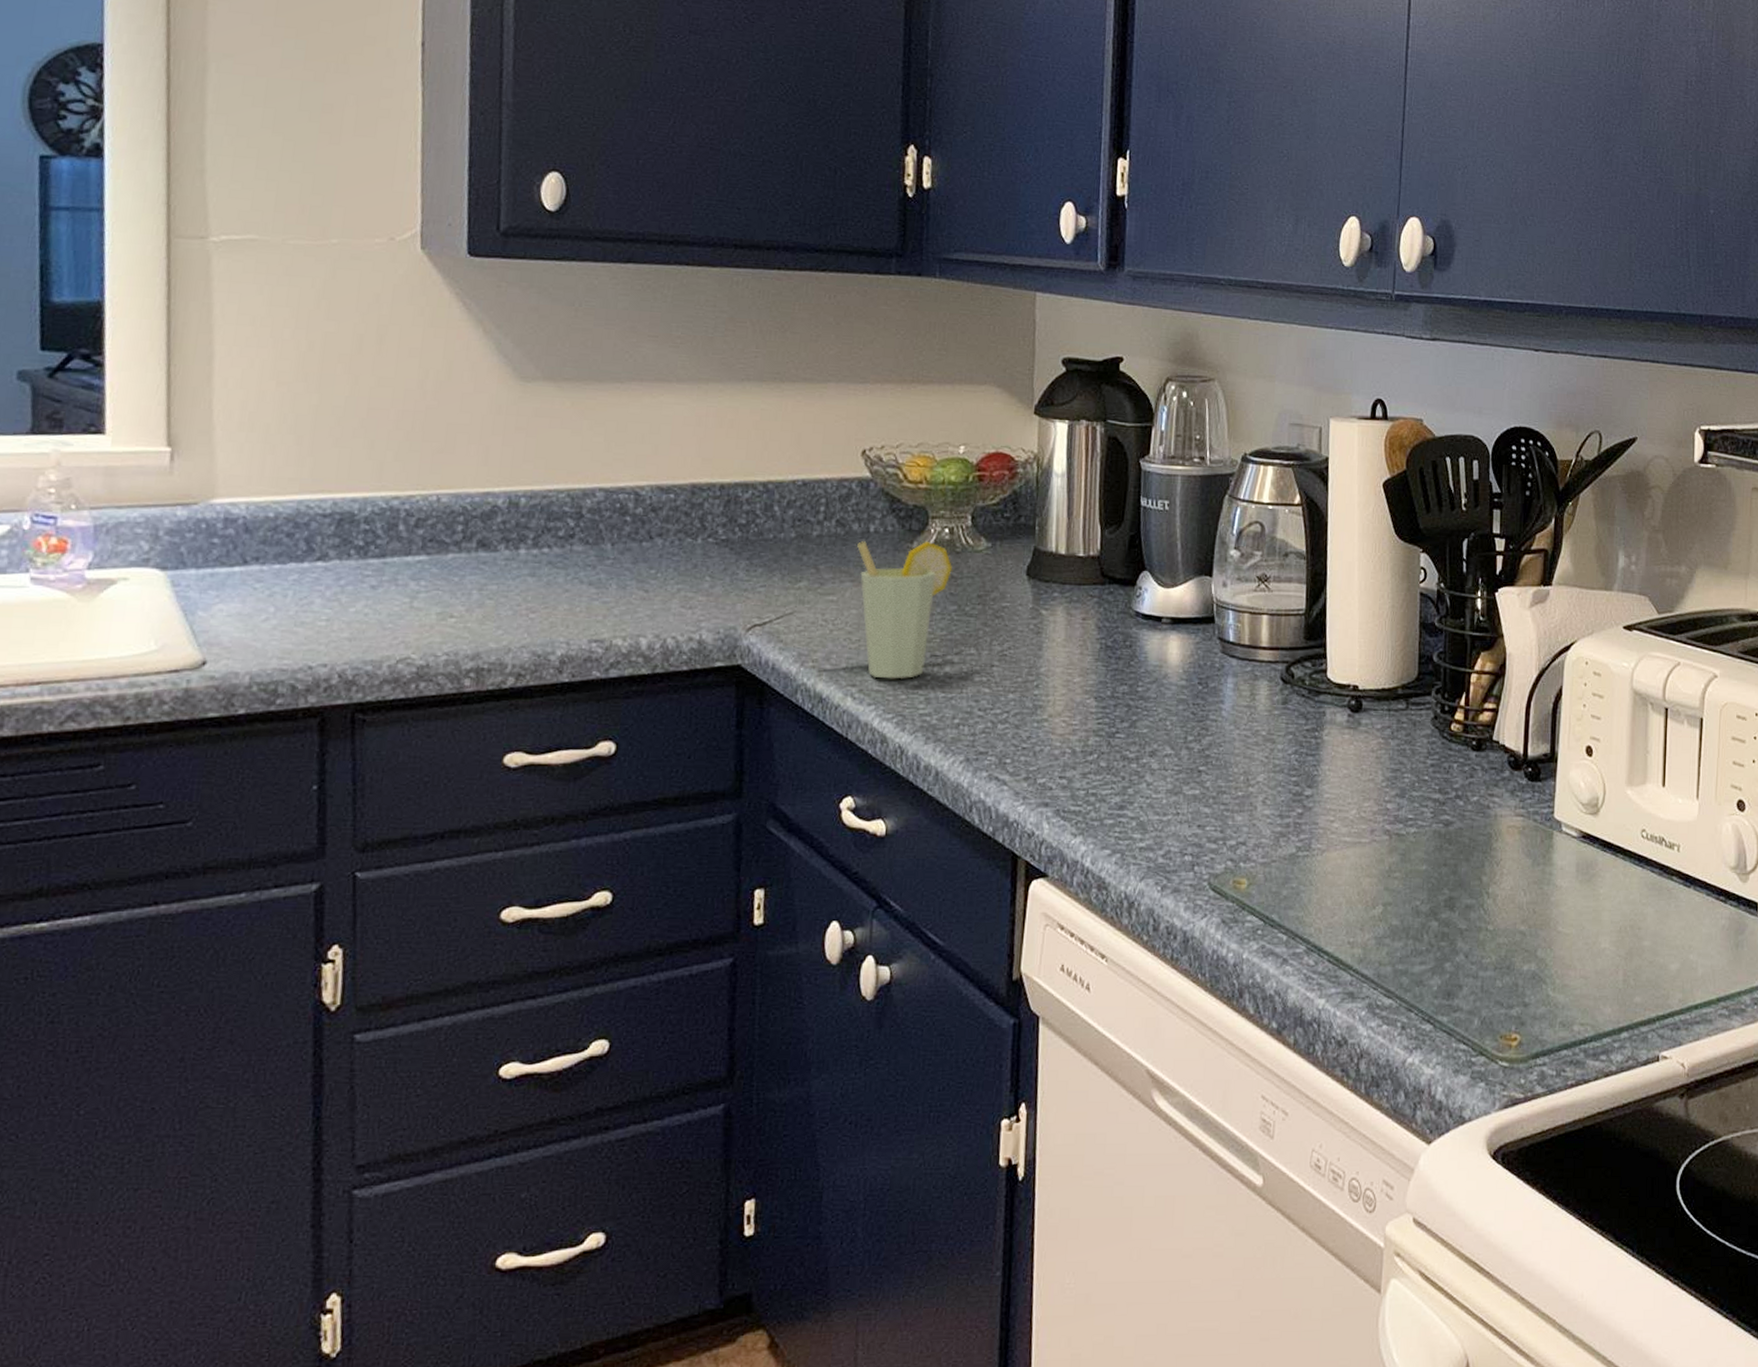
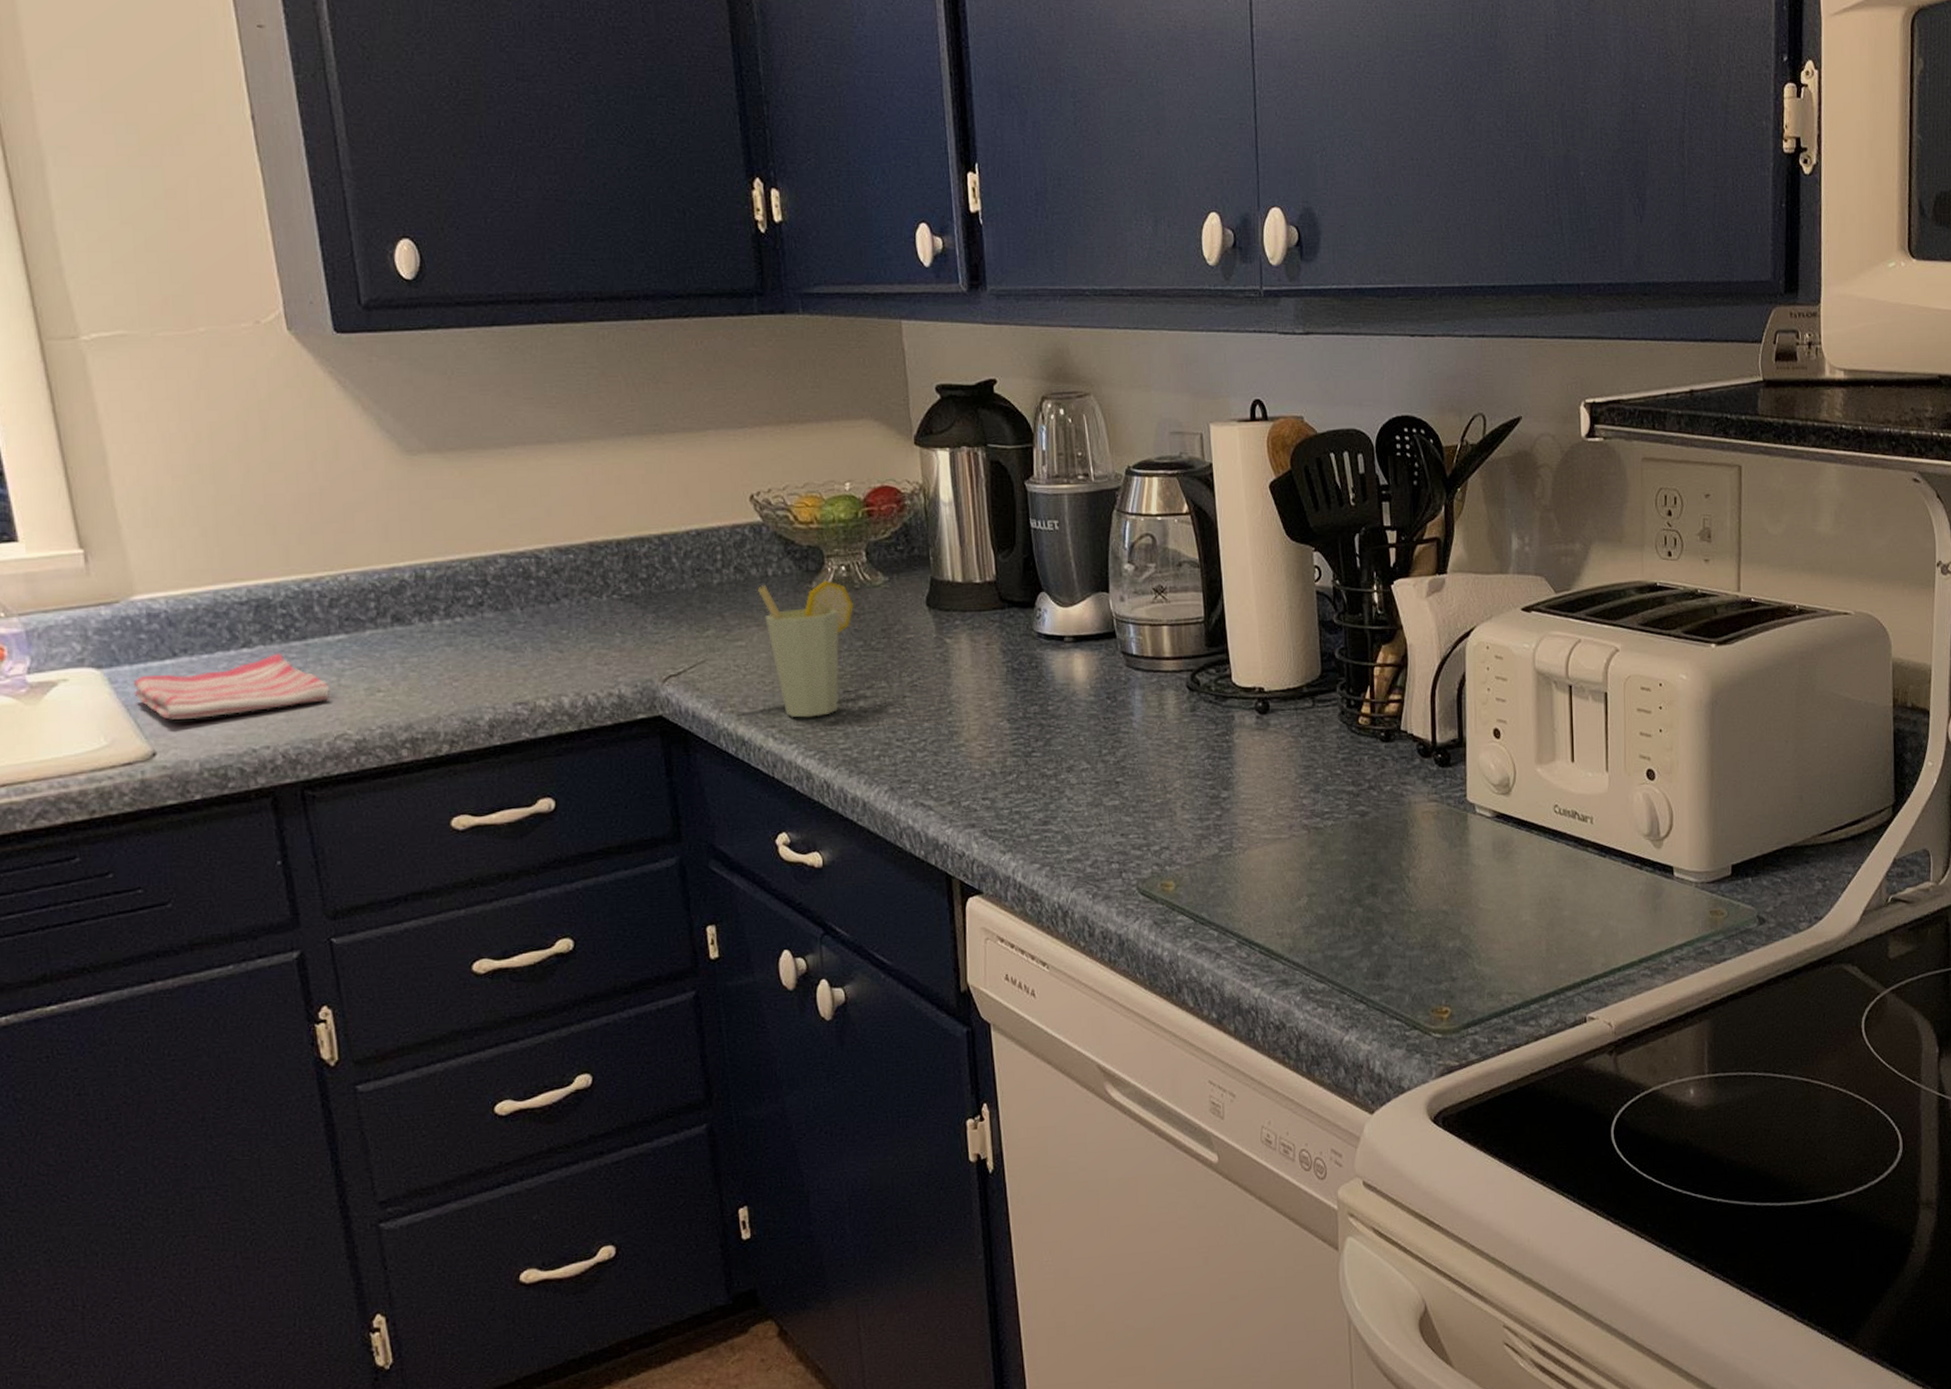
dish towel: none [195,569,401,630] -> present [133,653,330,720]

